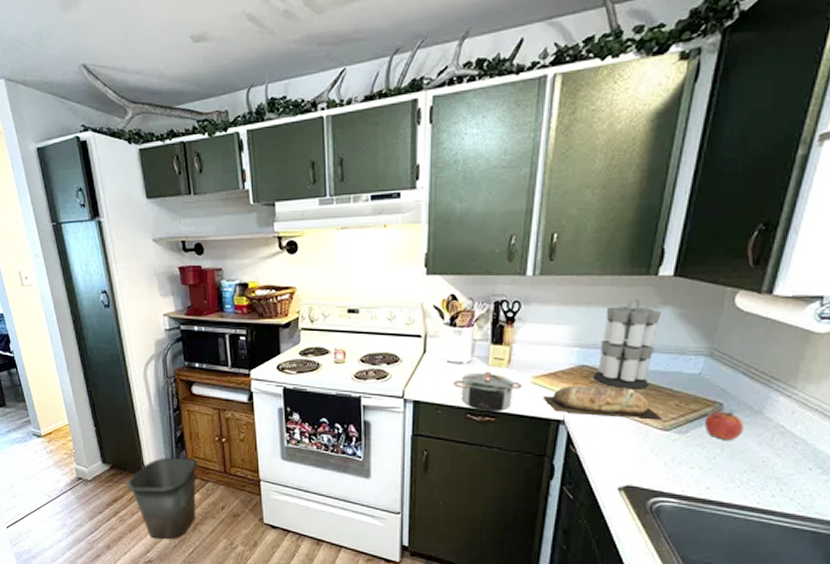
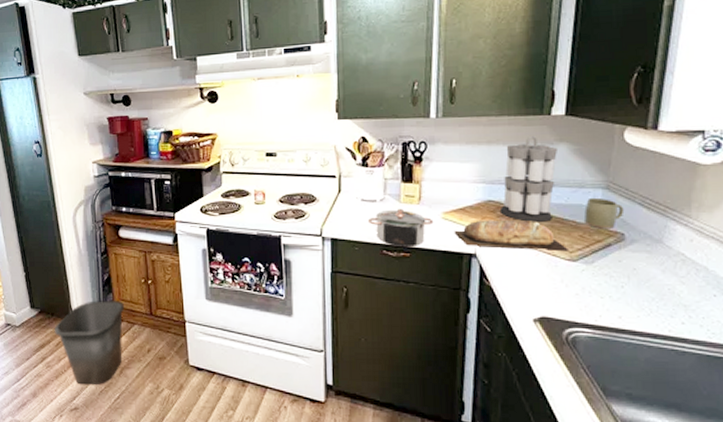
mug: none [683,365,726,398] -> present [584,197,625,229]
fruit: present [704,411,745,441] -> none [608,241,647,270]

